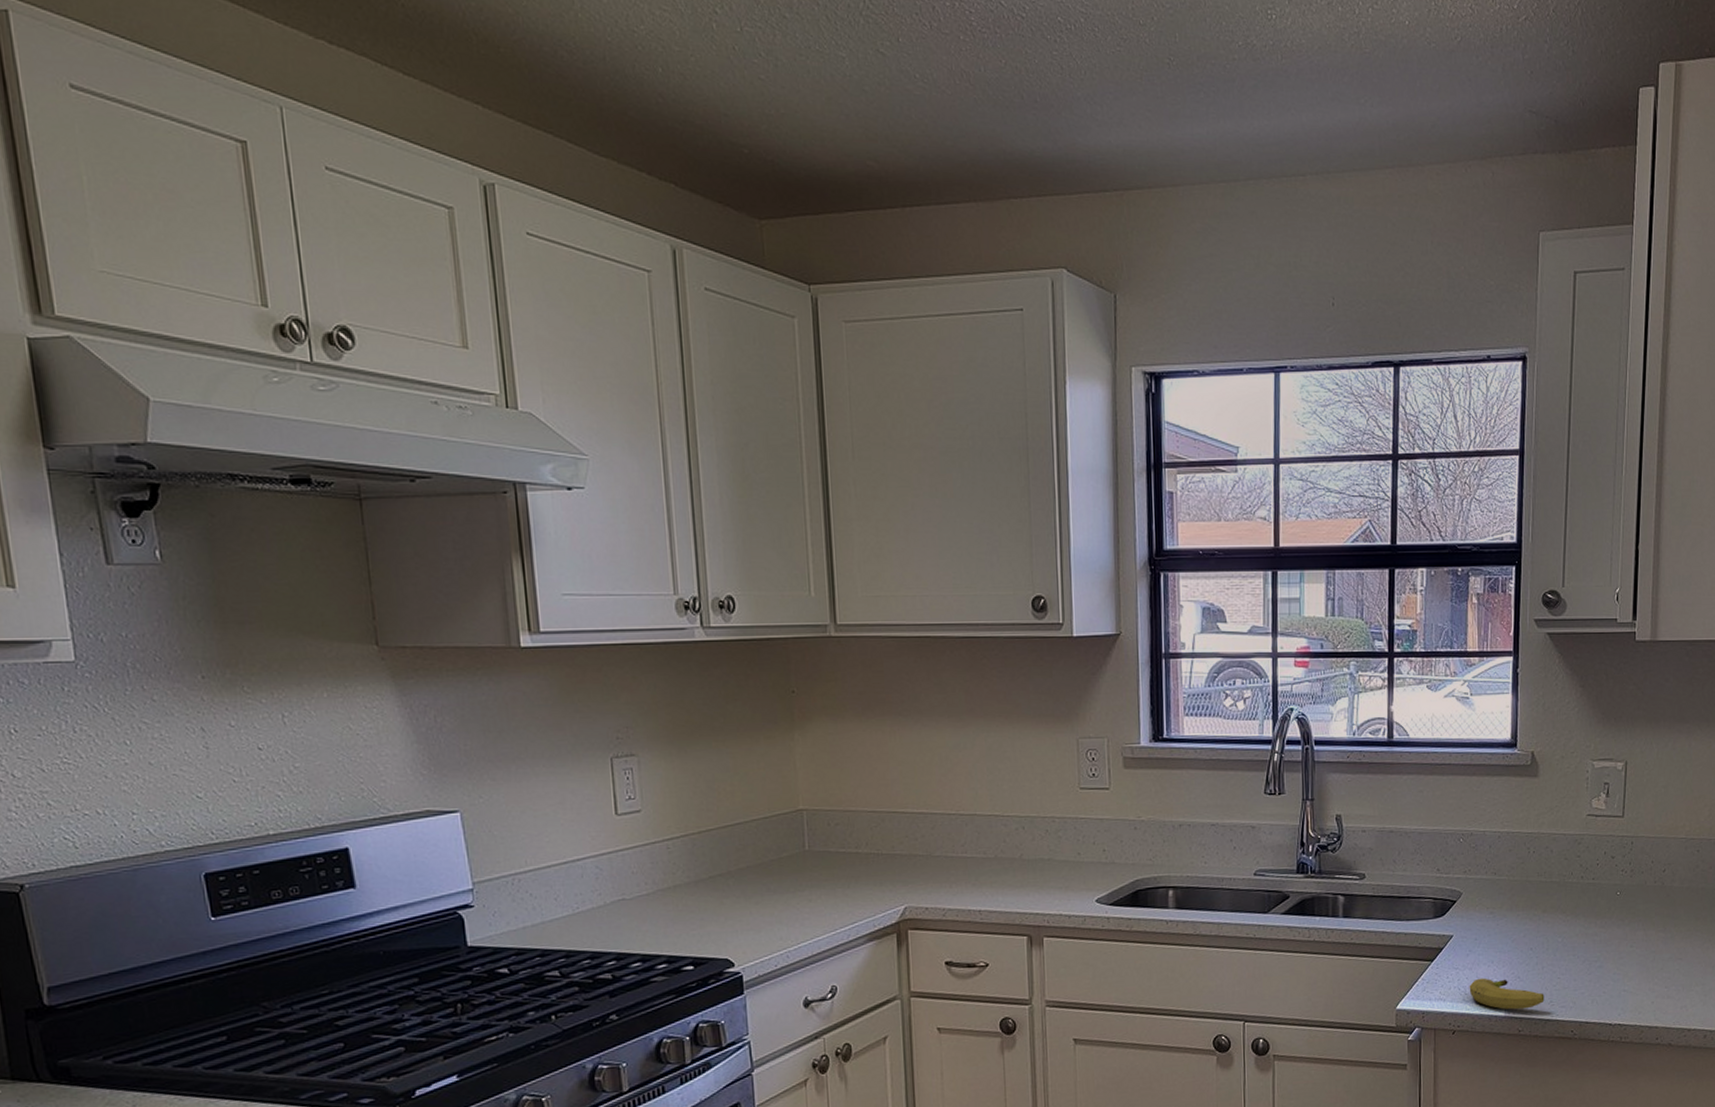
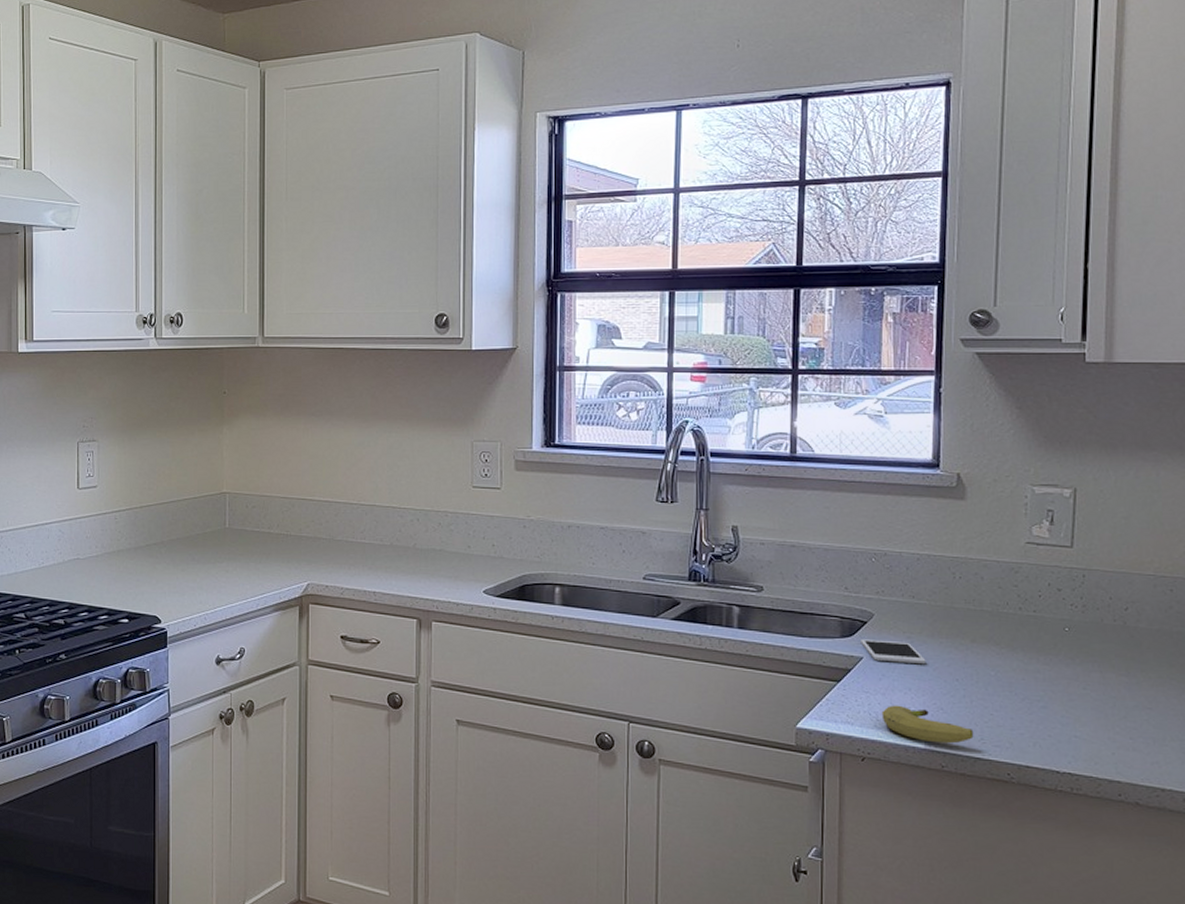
cell phone: none [1451,917,1506,938] -> present [861,639,926,665]

